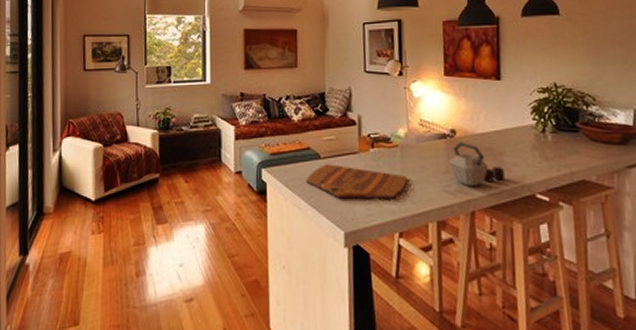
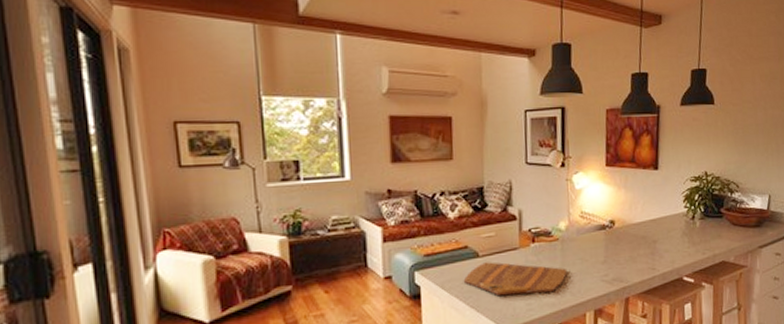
kettle: present [449,142,506,187] -> none [608,232,658,275]

